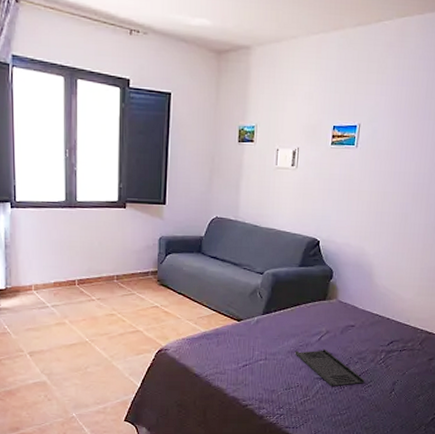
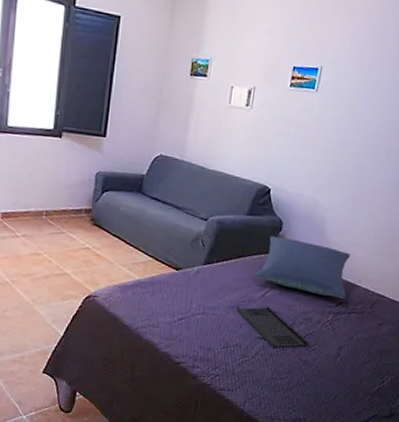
pillow: none [310,284,399,337] -> present [254,236,351,298]

